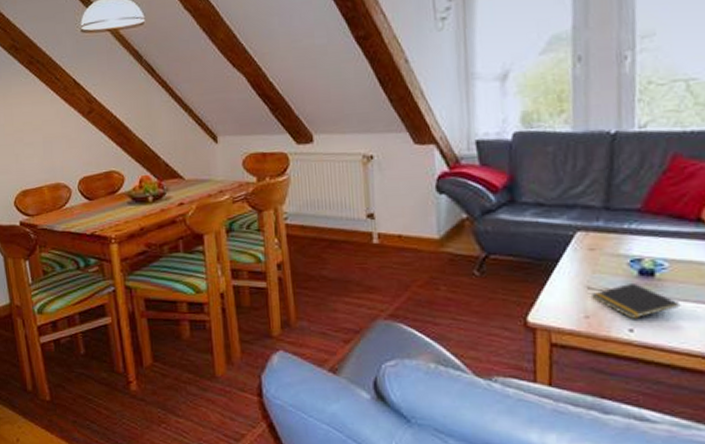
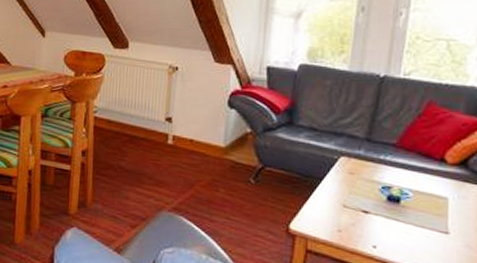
notepad: present [591,282,681,319] -> none [346,206,418,238]

